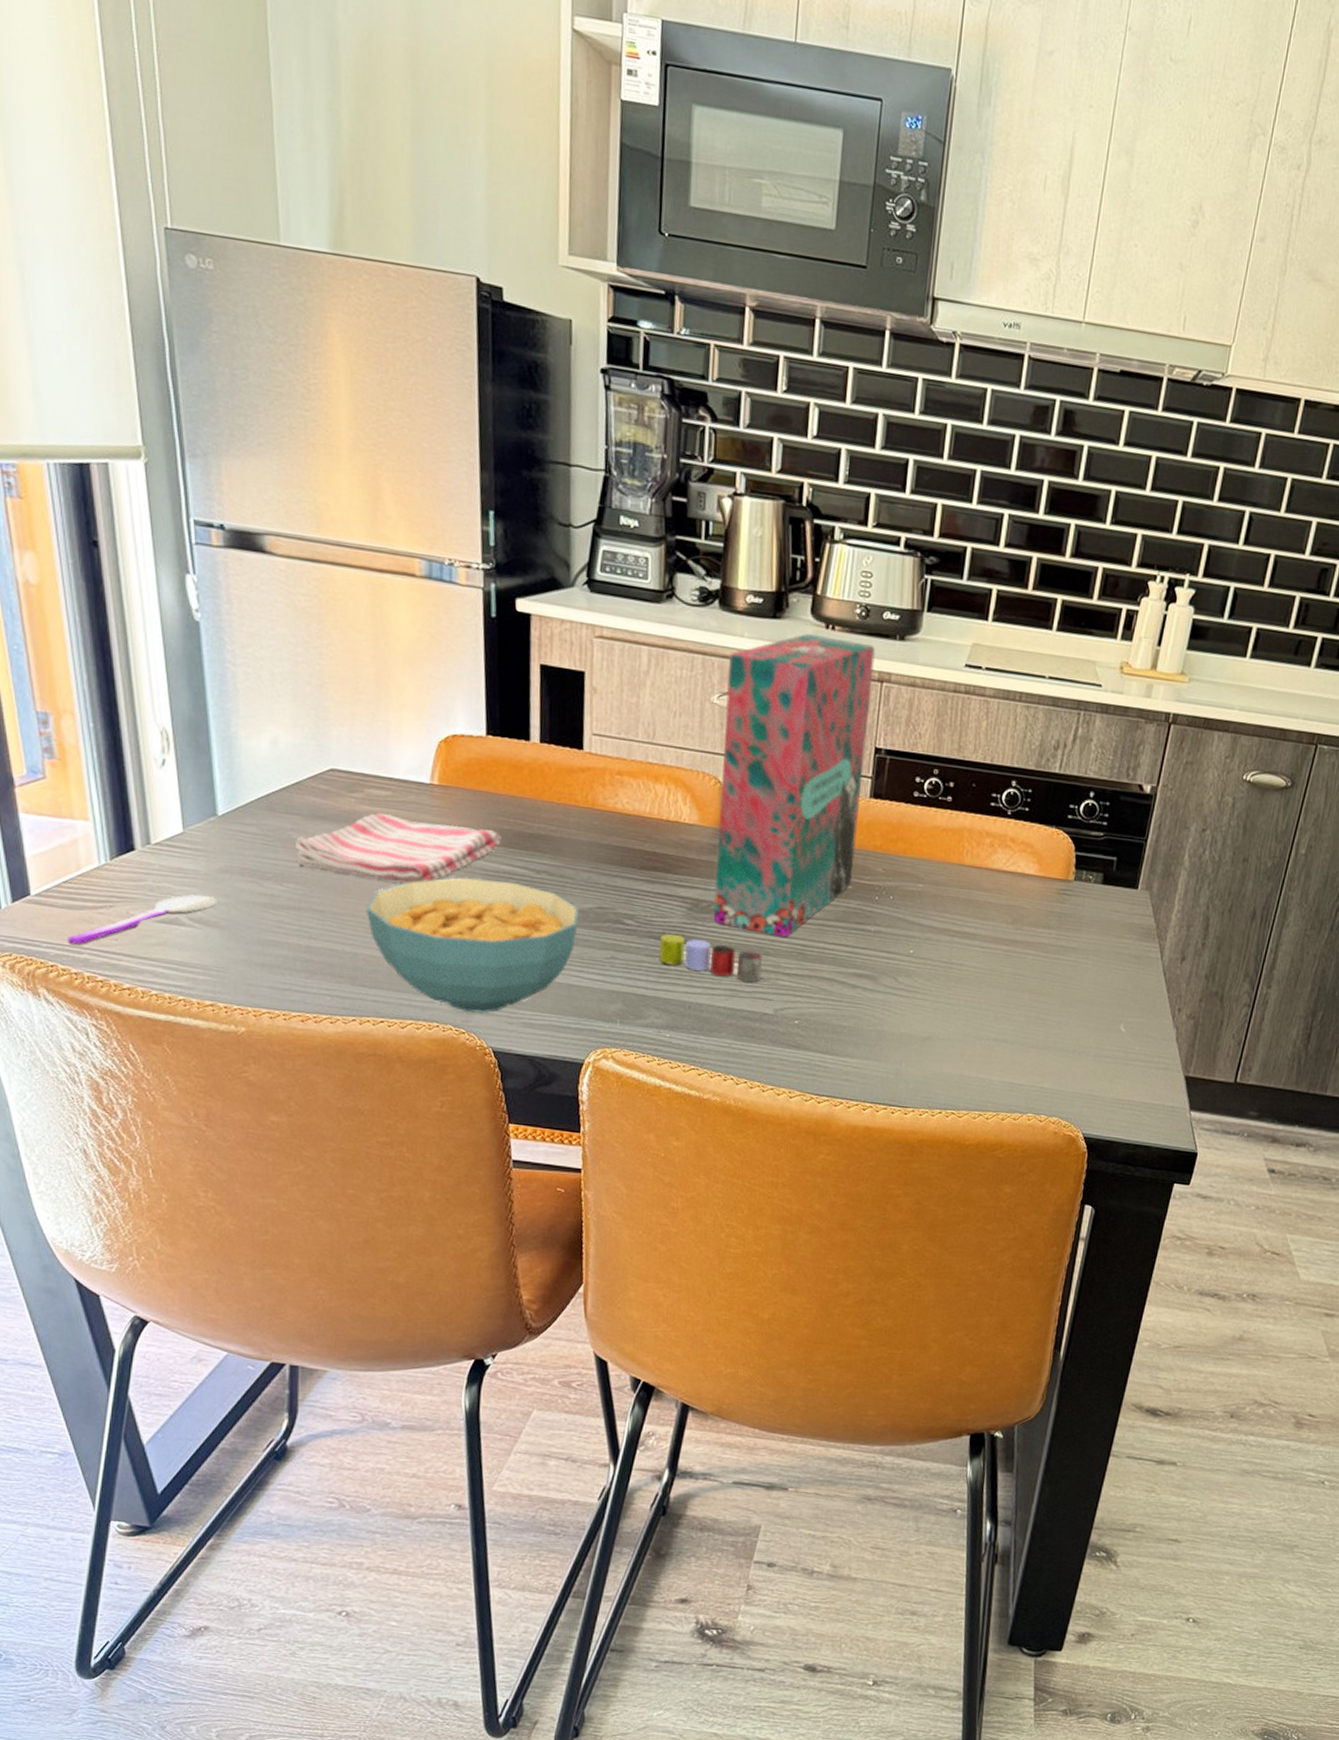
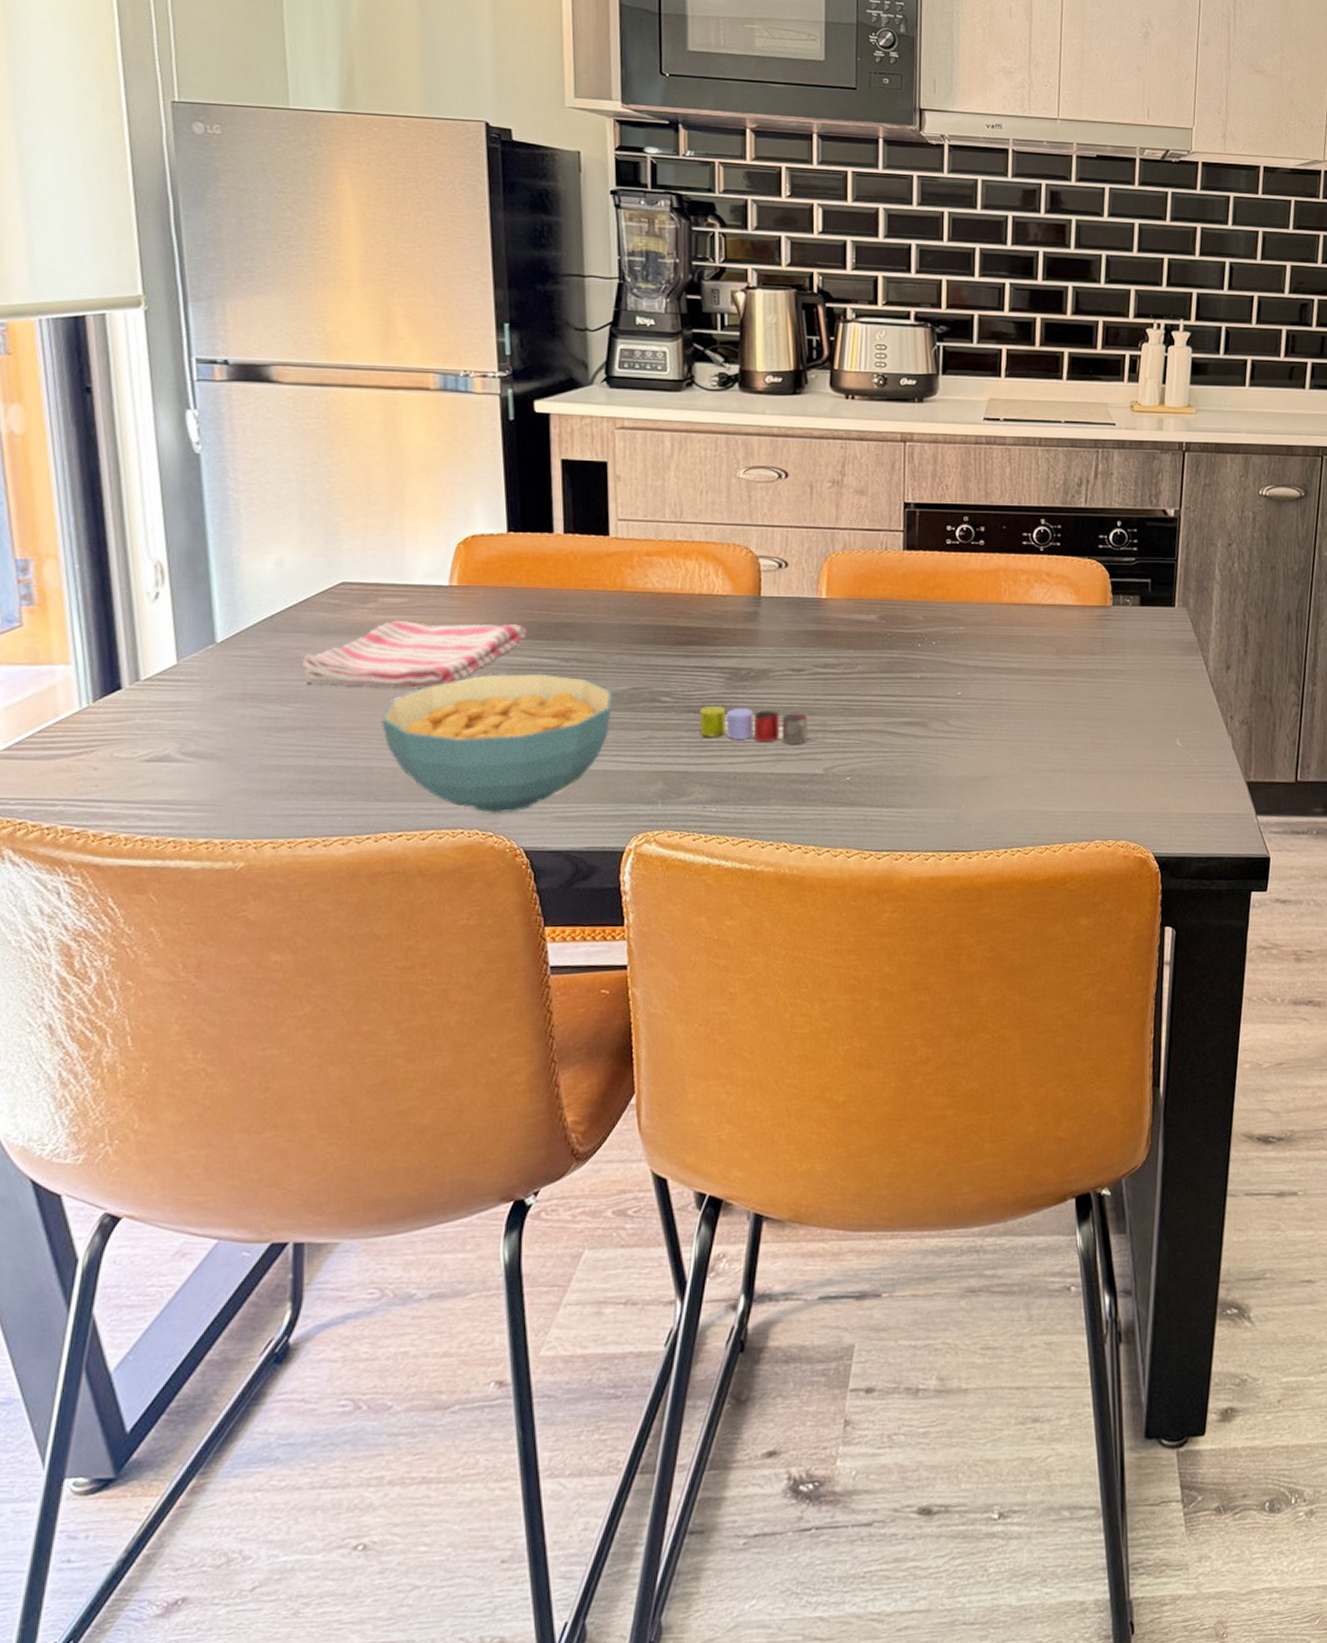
spoon: present [68,894,217,945] -> none [40,727,214,797]
cereal box: present [713,634,875,937] -> none [751,404,896,695]

